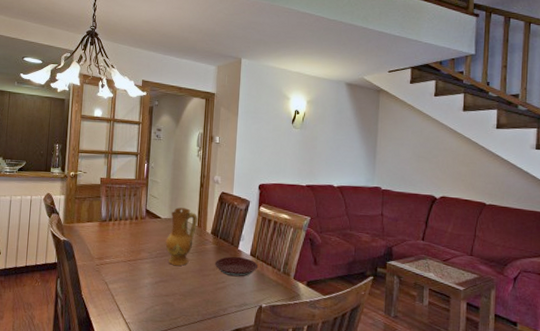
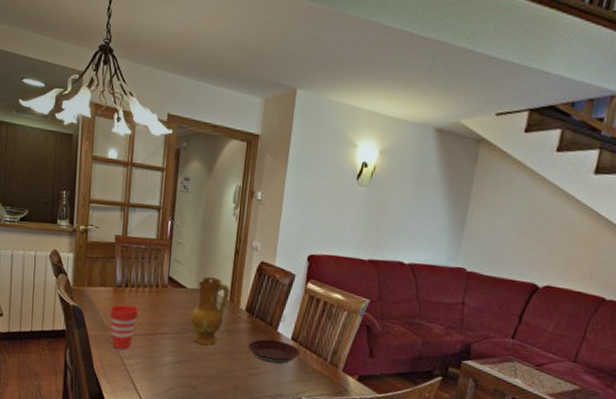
cup: none [96,236,121,276] -> present [109,304,139,350]

